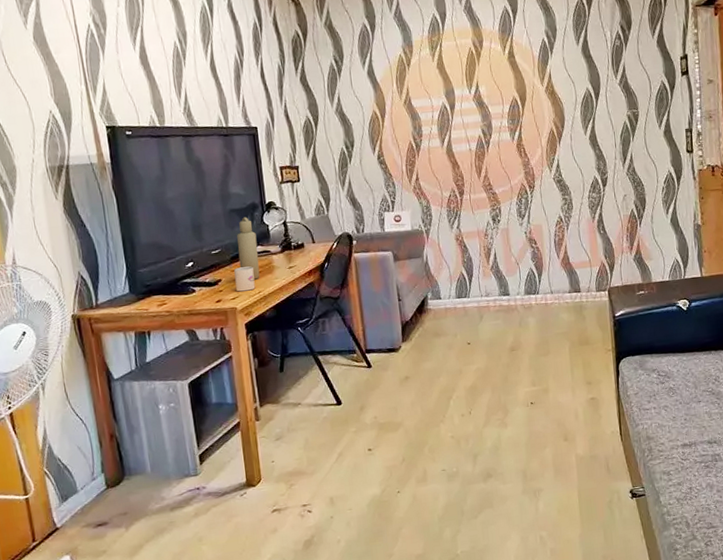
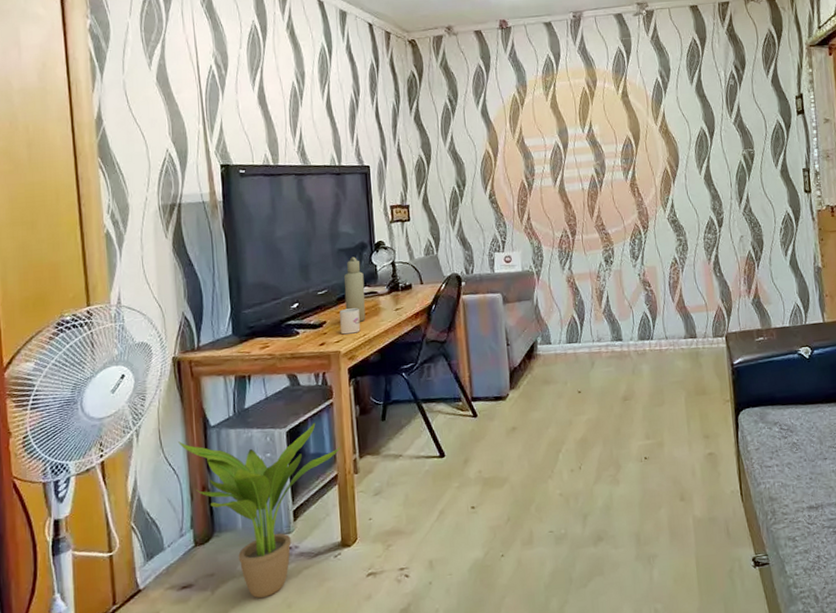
potted plant: none [84,374,243,534] -> present [178,422,342,599]

